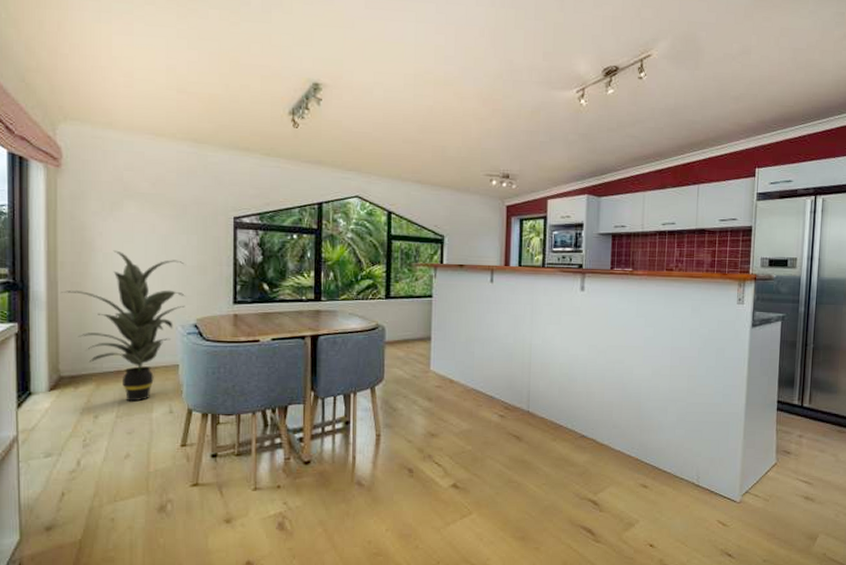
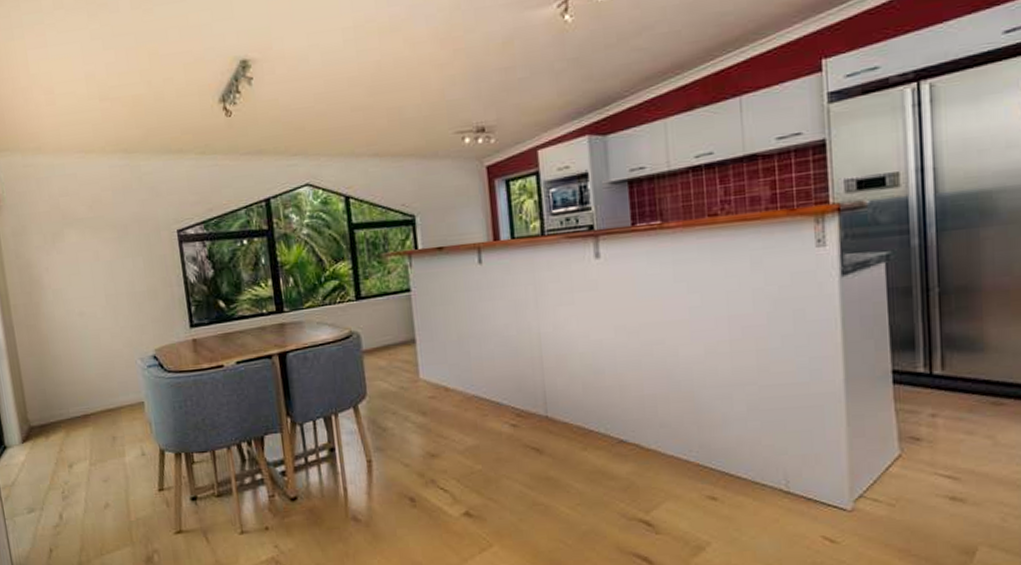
indoor plant: present [61,250,185,402] -> none [18,285,141,447]

